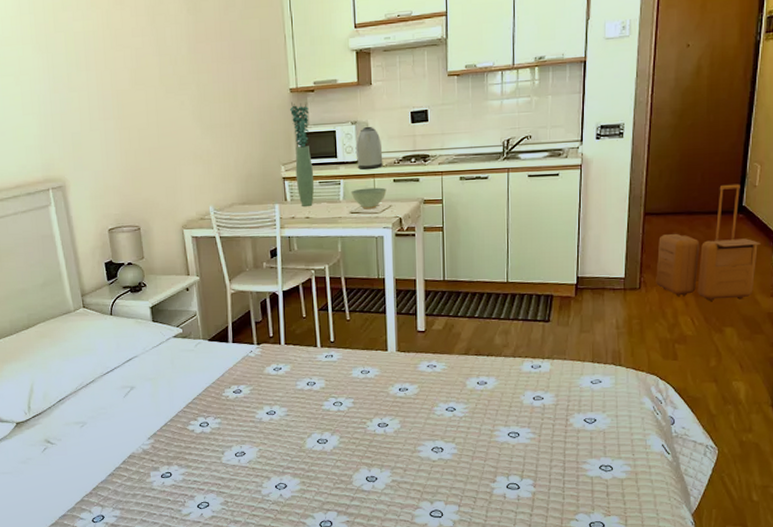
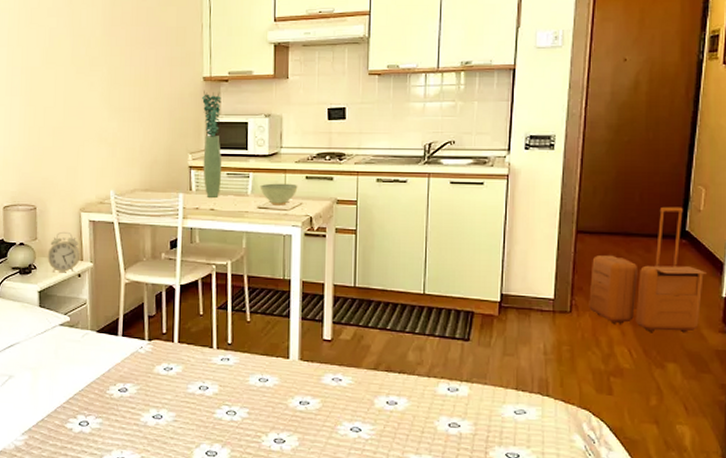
alarm clock: none [155,248,186,289] -> present [47,231,80,273]
kettle: present [356,126,383,170] -> none [268,120,296,165]

